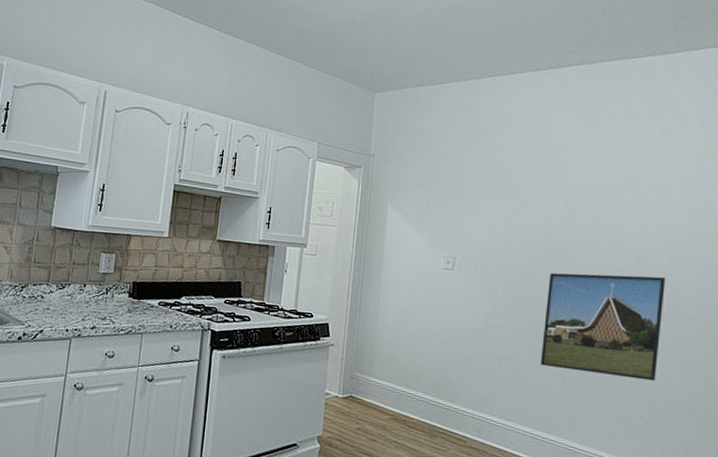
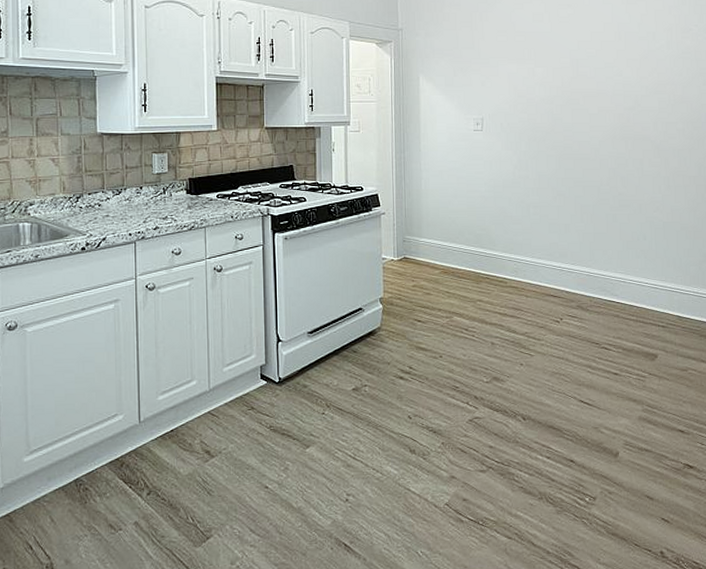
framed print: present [540,272,666,381] -> none [561,115,658,208]

